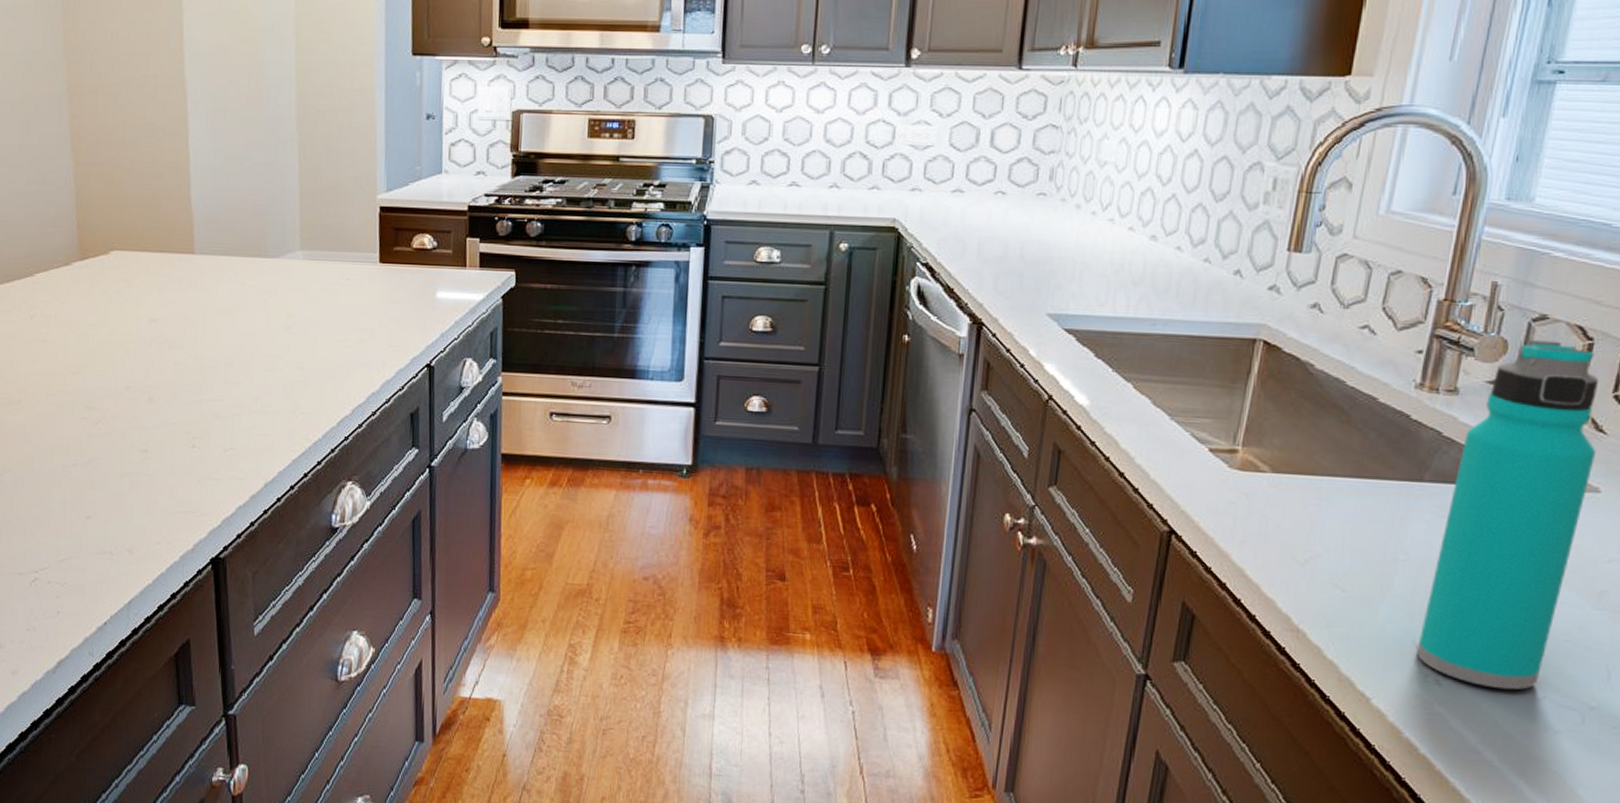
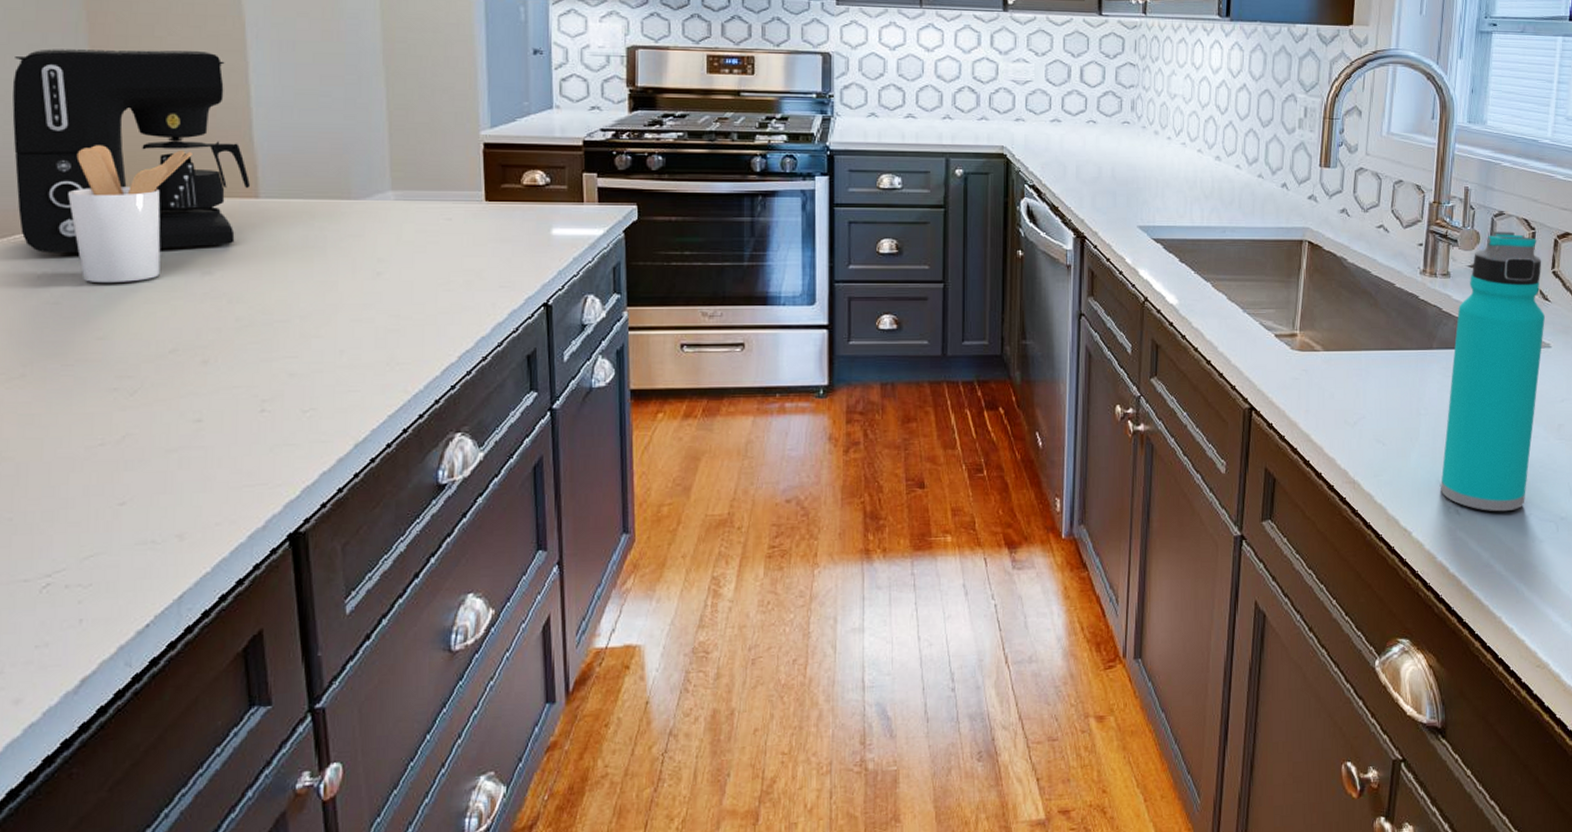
coffee maker: none [14,117,188,298] -> present [12,49,250,254]
utensil holder: none [53,203,144,326] -> present [68,145,192,284]

